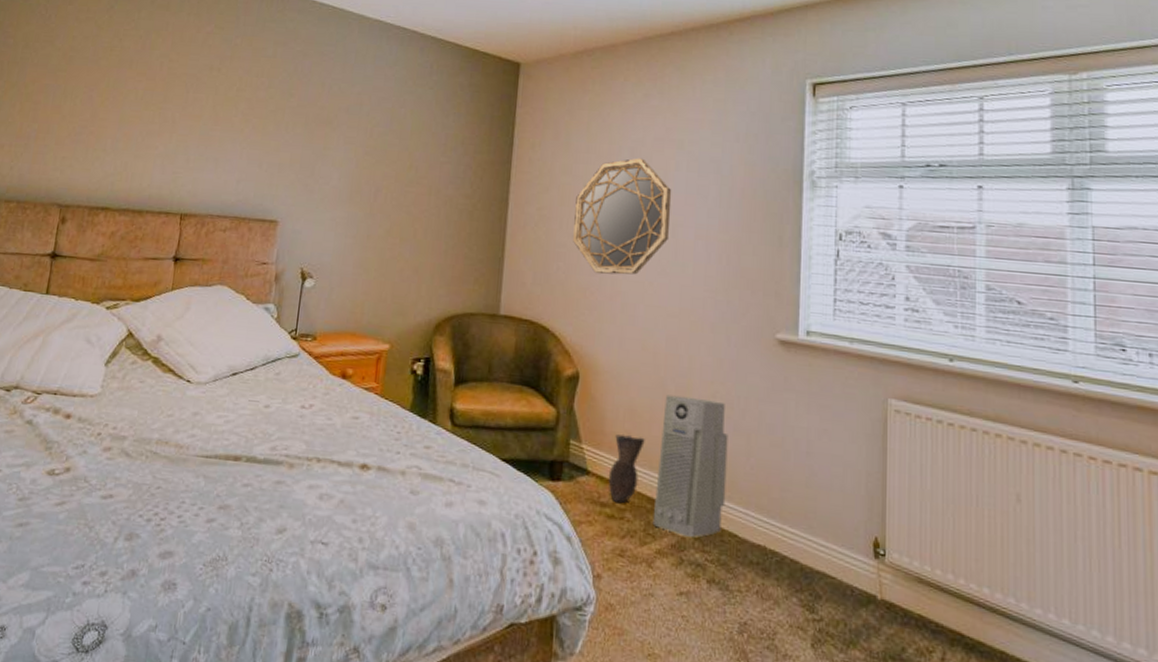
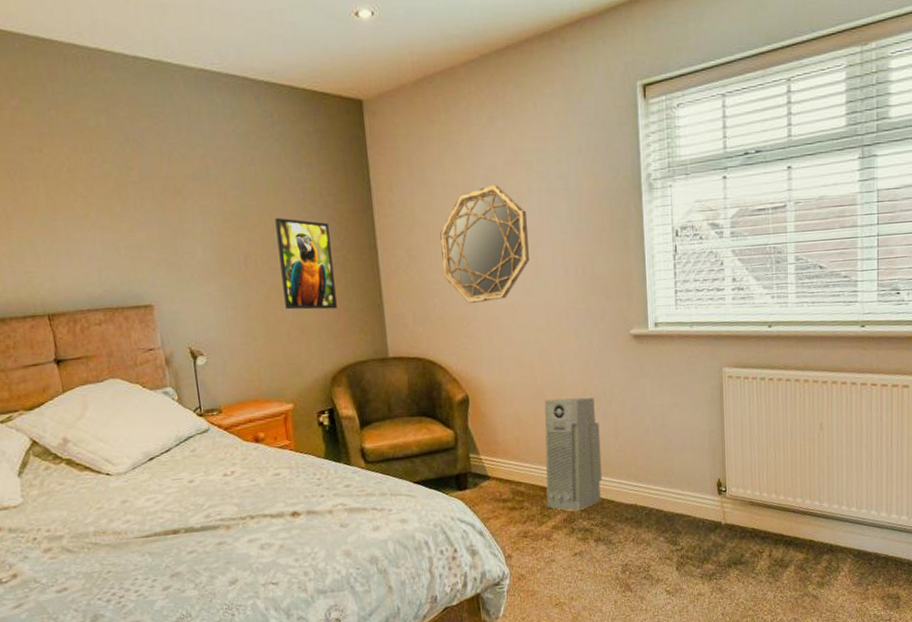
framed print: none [404,158,464,255] -> present [275,218,337,310]
vase: present [608,434,645,504] -> none [506,439,532,497]

